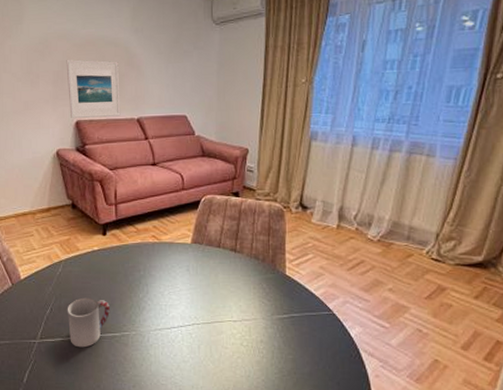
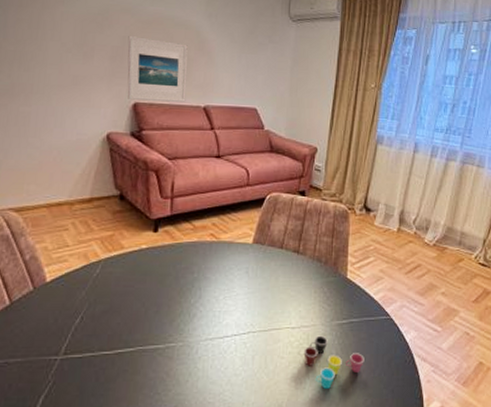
cup: present [68,297,110,348] -> none [101,303,155,364]
cup: none [246,328,308,378] -> present [303,335,364,389]

